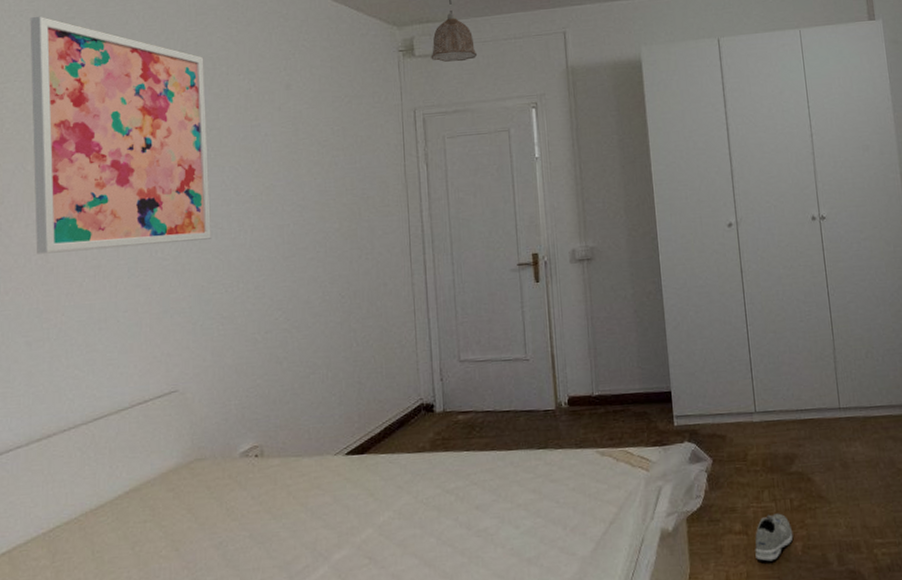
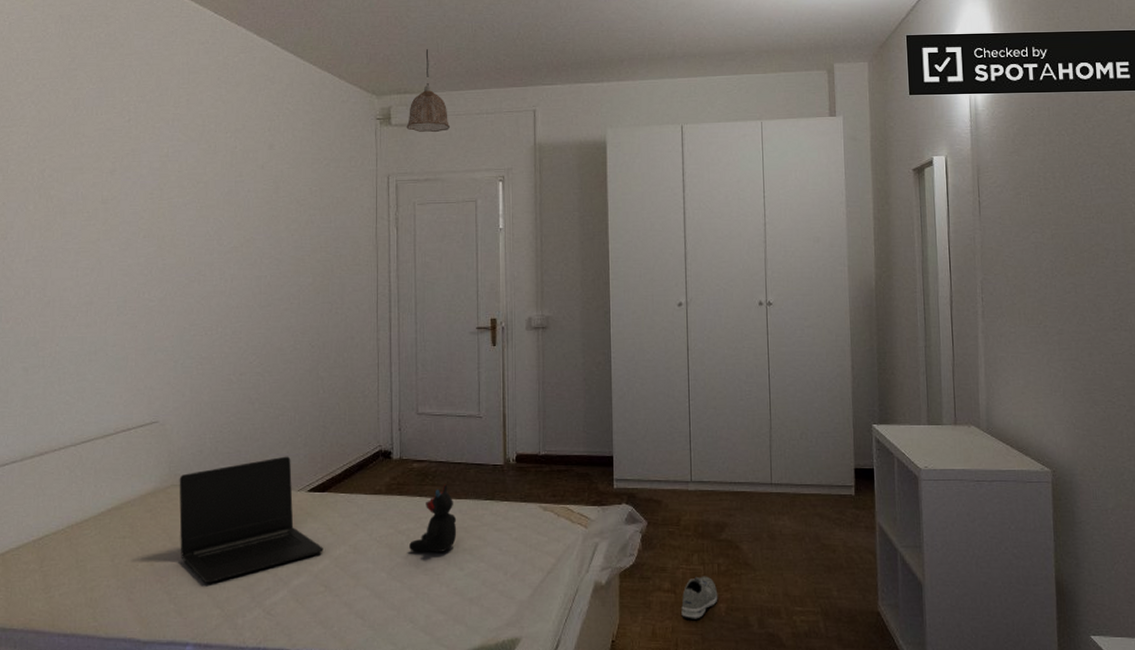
wall art: present [30,16,211,254] -> none [35,66,195,288]
laptop: none [203,418,366,565] -> present [179,456,323,583]
teddy bear: none [459,435,510,513] -> present [409,484,457,552]

